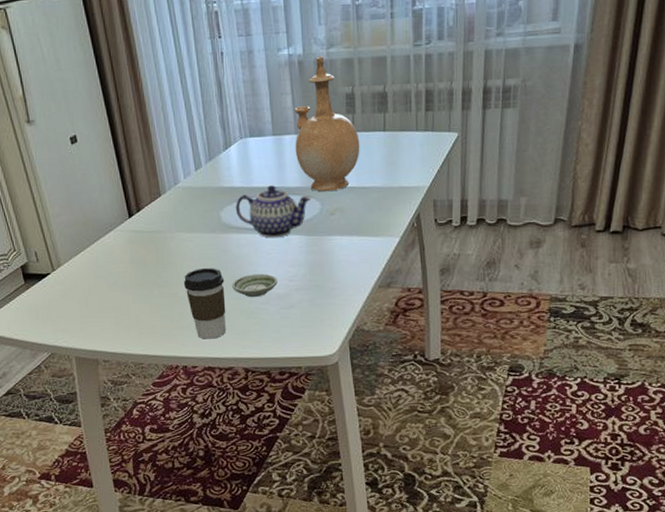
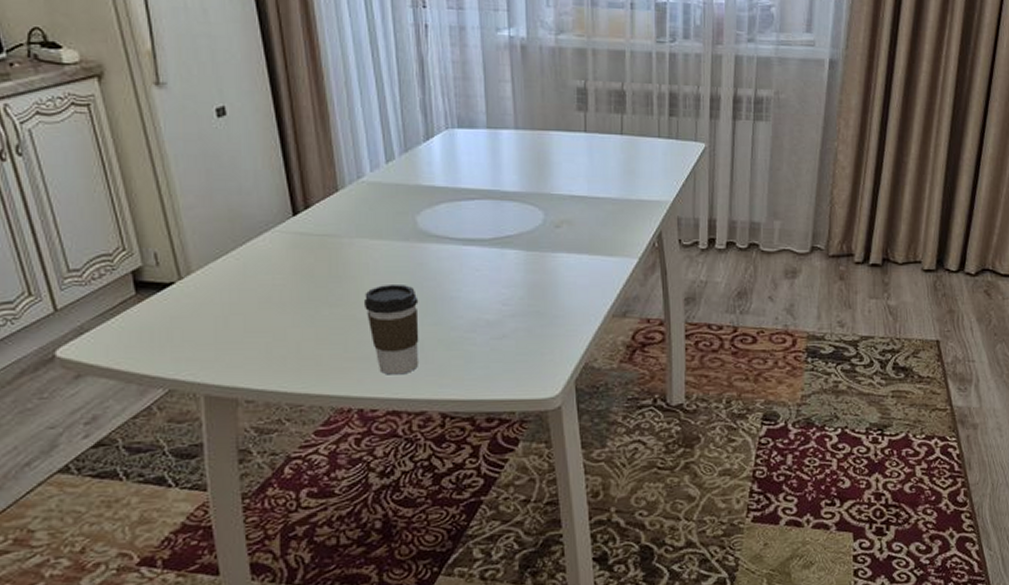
saucer: present [232,273,278,298] -> none [429,294,488,324]
teapot: present [235,185,312,238] -> none [436,187,534,252]
vase: present [294,56,360,192] -> none [514,42,593,200]

